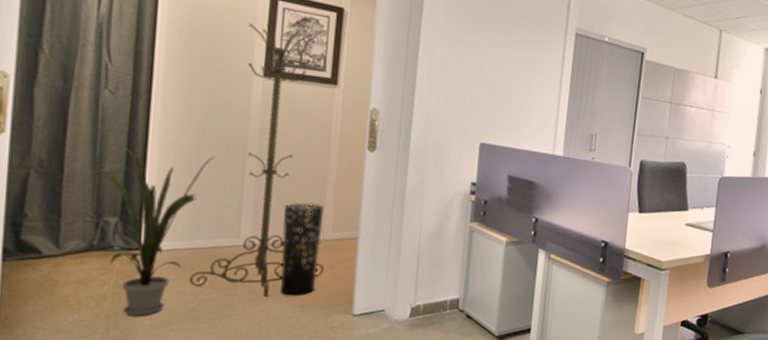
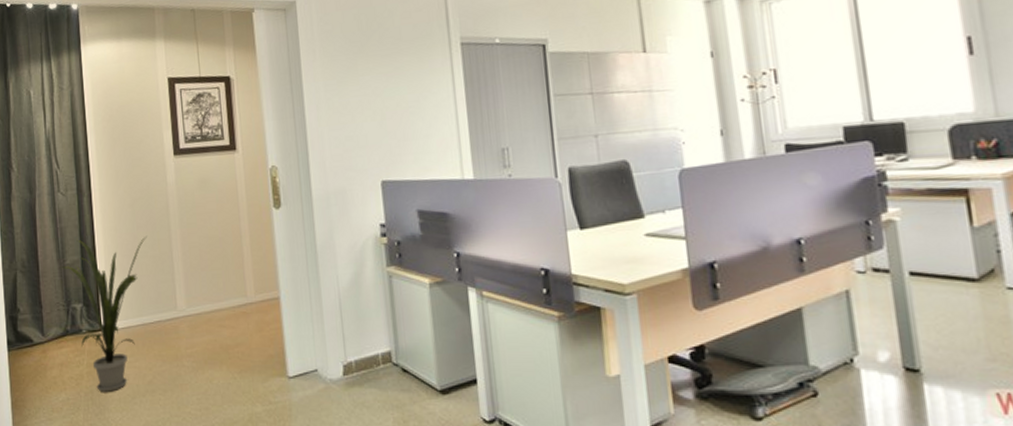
coat rack: present [188,23,324,297] -> none [142,104,254,365]
umbrella stand: present [281,203,324,296] -> none [209,268,250,362]

